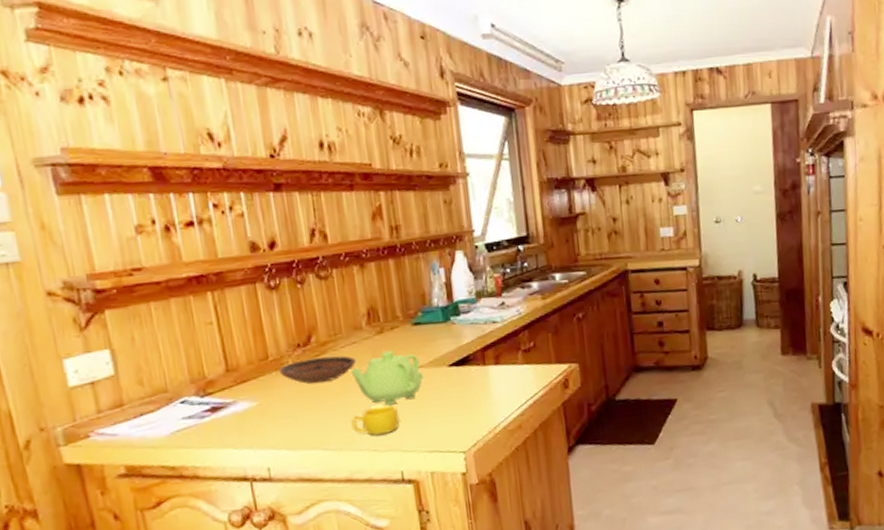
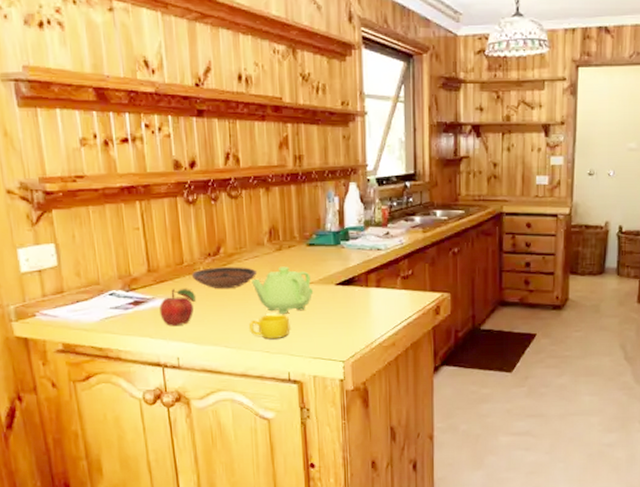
fruit: none [242,387,287,433] -> present [159,289,197,327]

